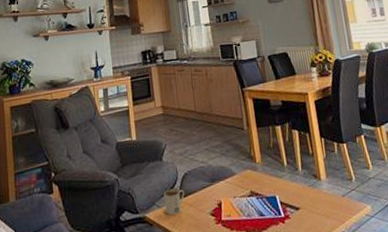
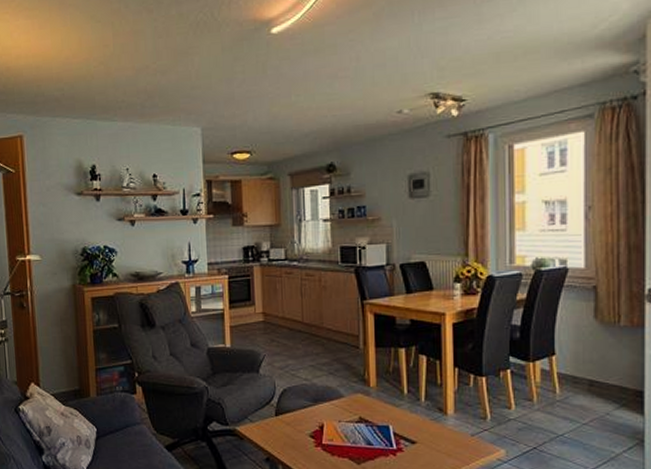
mug: present [163,189,185,216] -> none [257,404,282,432]

